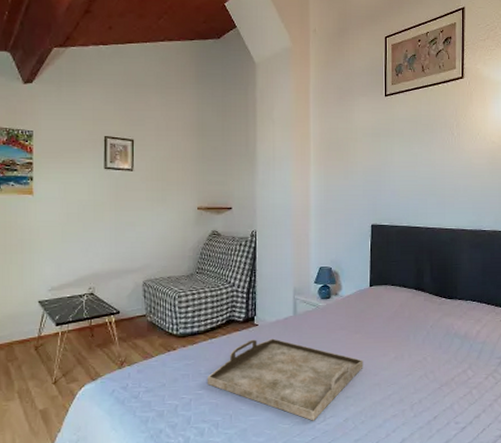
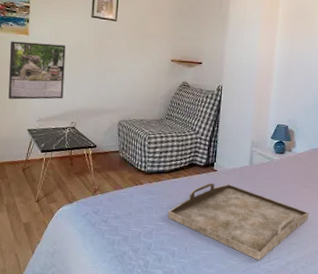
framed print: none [12,202,78,268] -> present [8,41,66,100]

